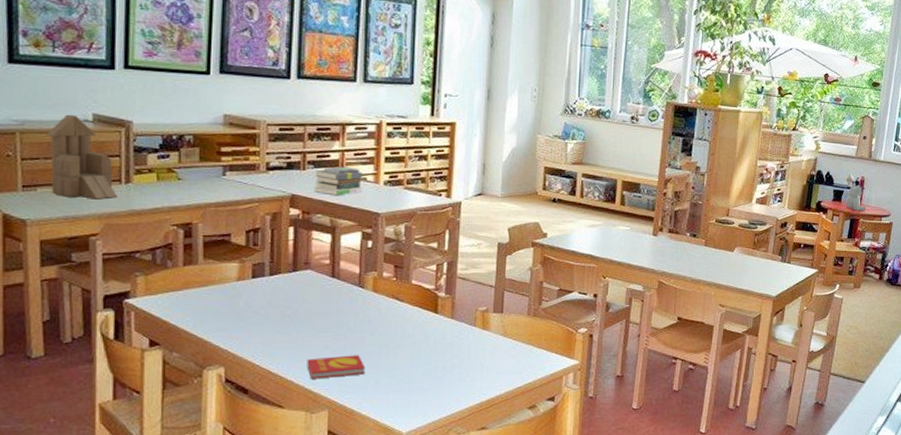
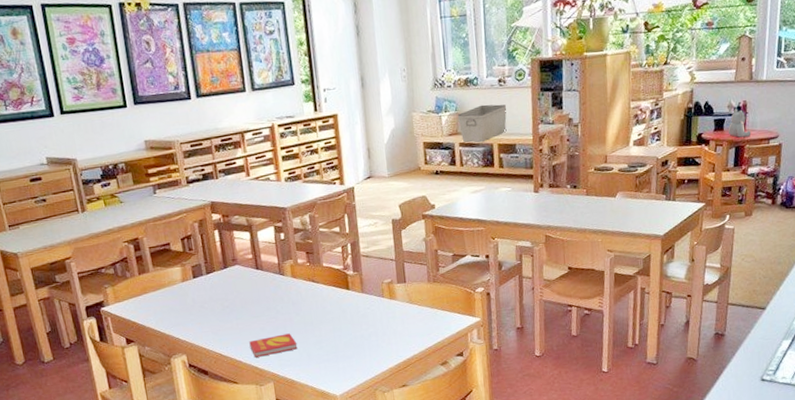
toy blocks: present [46,114,118,200] -> none [16,160,79,231]
books: present [314,167,363,196] -> none [227,170,267,198]
storage bin: none [584,138,636,177] -> present [457,104,507,143]

